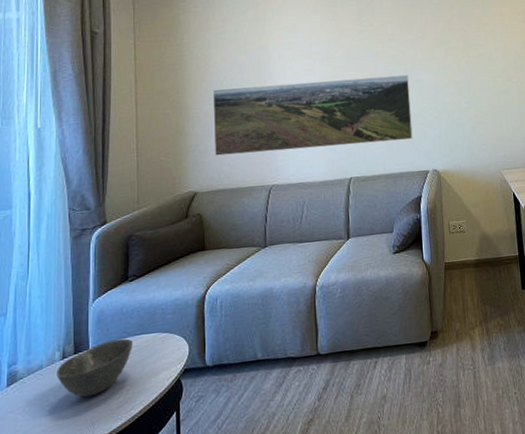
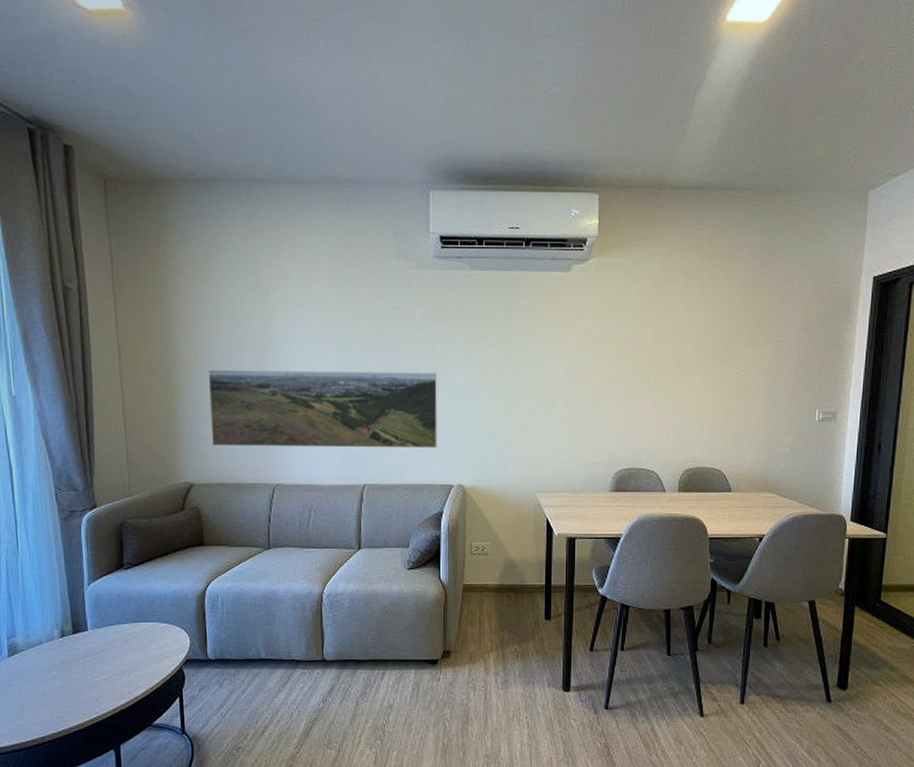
bowl: present [56,338,133,398] -> none [56,624,132,675]

